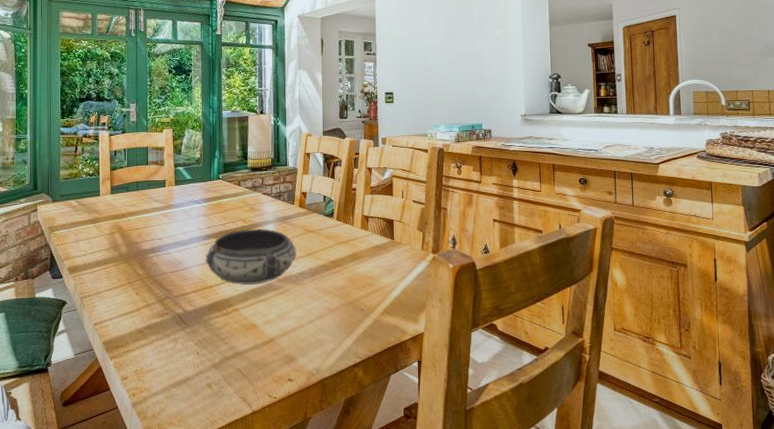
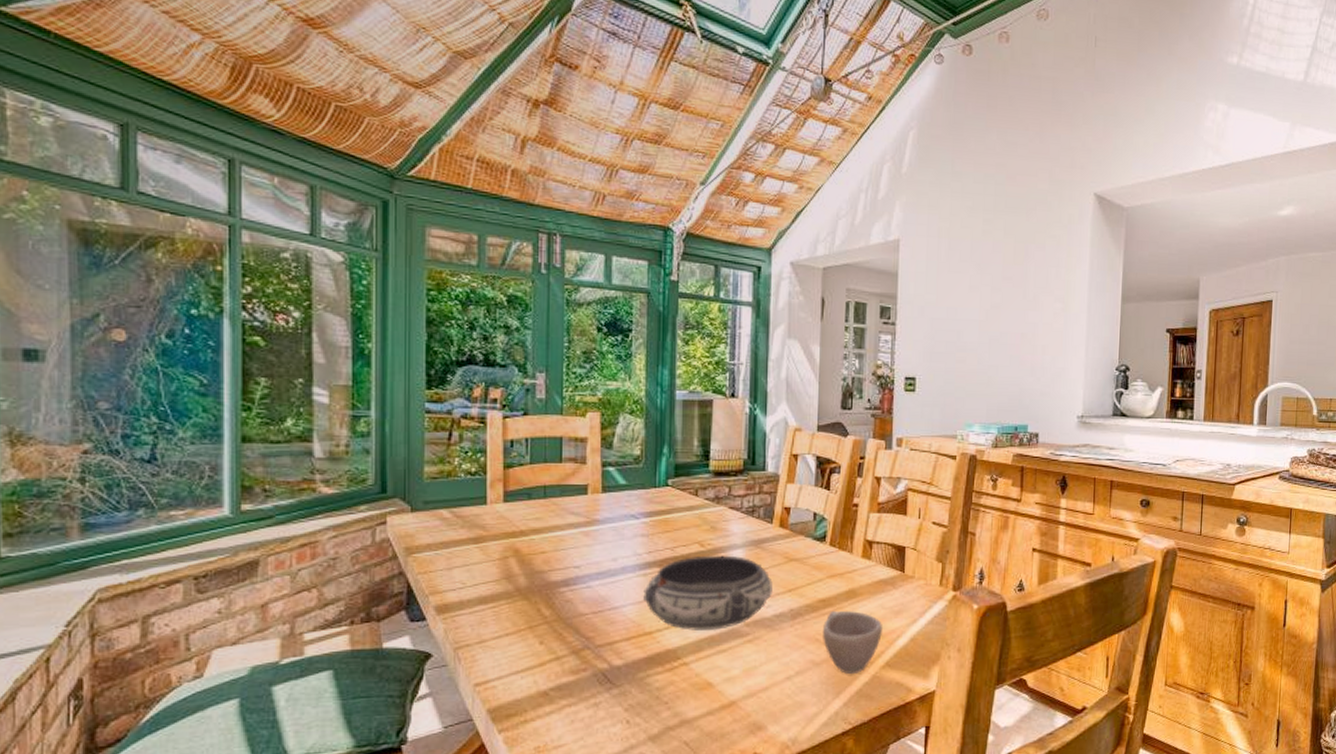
cup: none [335,269,380,318] -> present [823,610,882,674]

